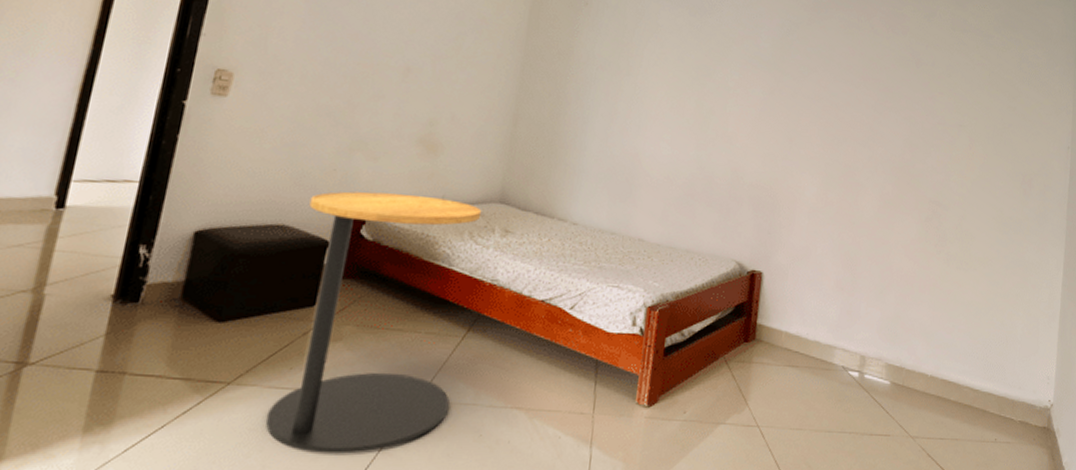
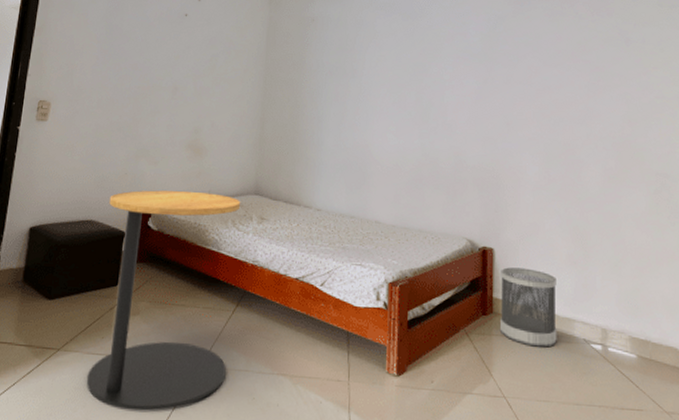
wastebasket: none [761,292,822,375] -> present [501,267,557,347]

